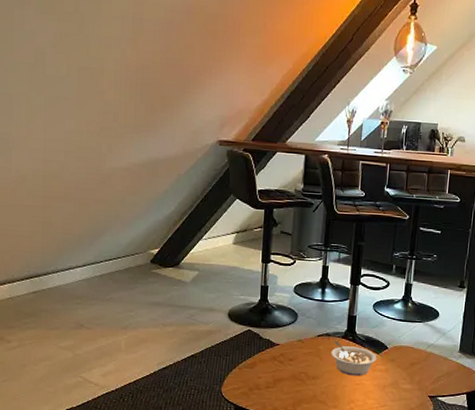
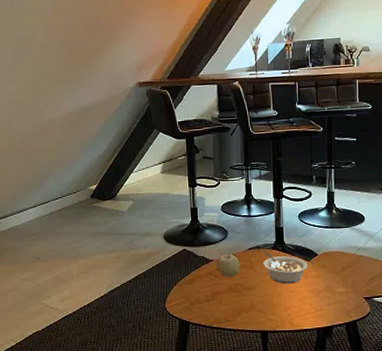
fruit: none [281,338,307,364] -> present [216,253,240,277]

